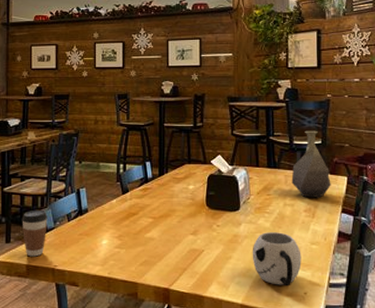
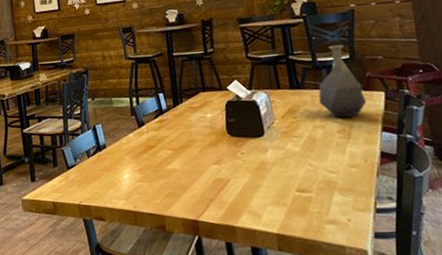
coffee cup: present [21,210,48,257] -> none [43,149,69,194]
mug: present [252,232,302,287] -> none [283,156,341,214]

